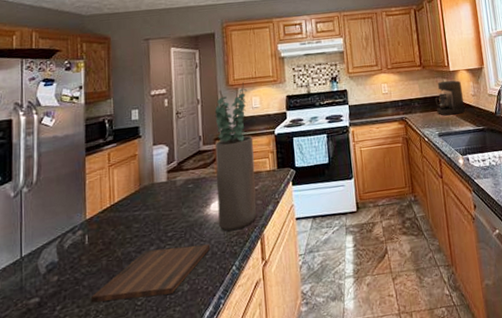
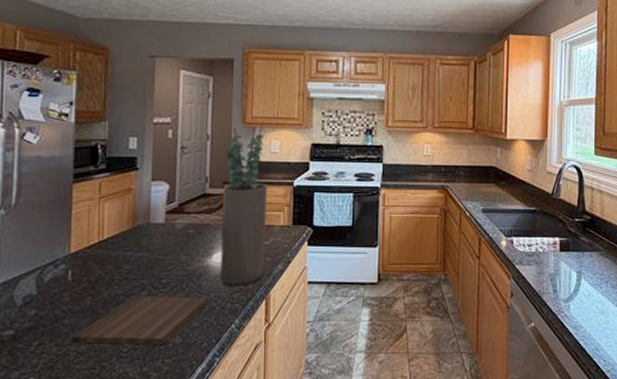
coffee maker: present [434,80,465,116] -> none [484,149,517,190]

